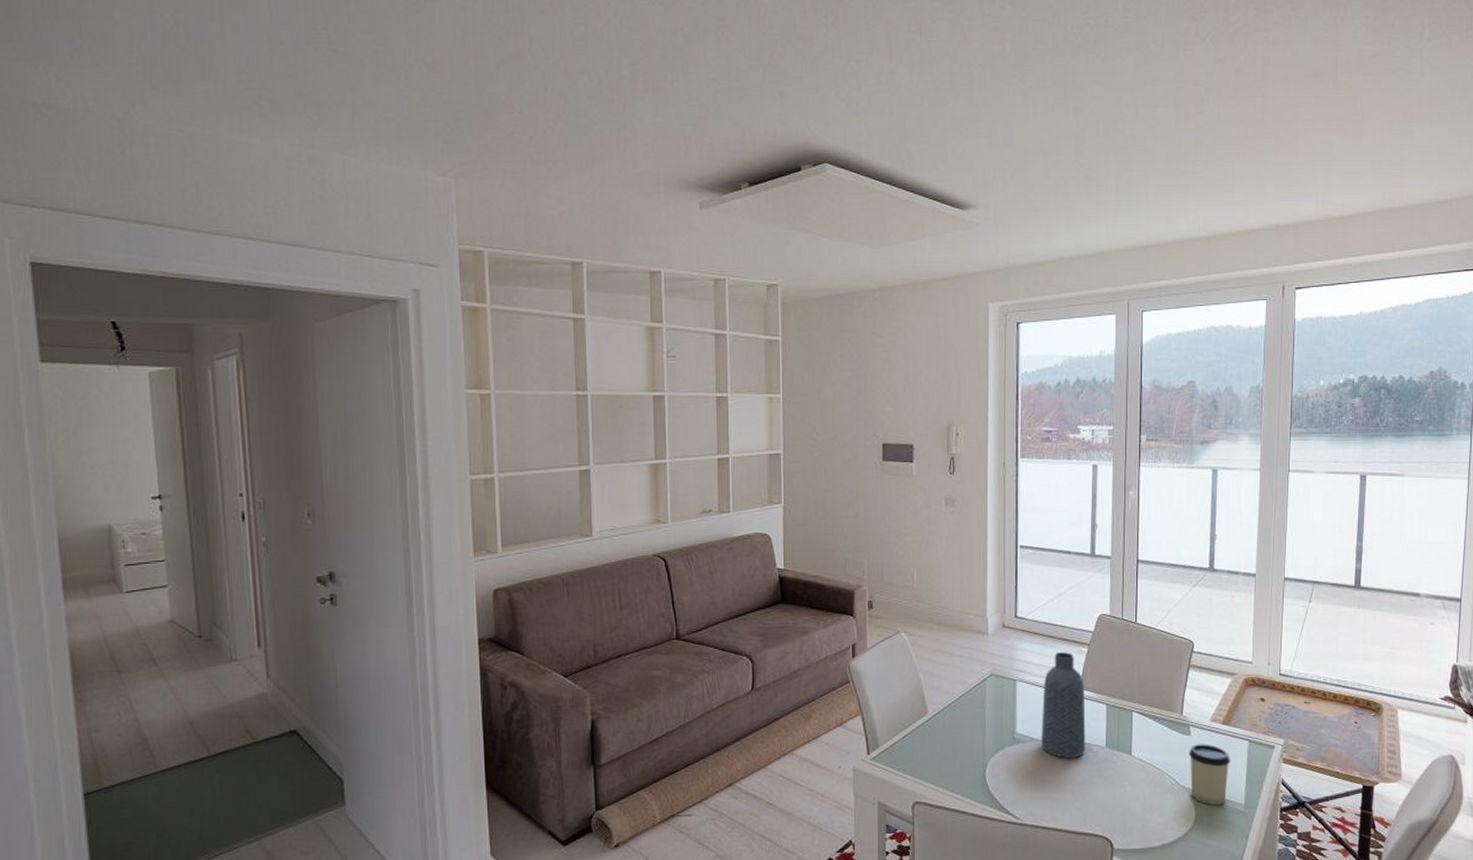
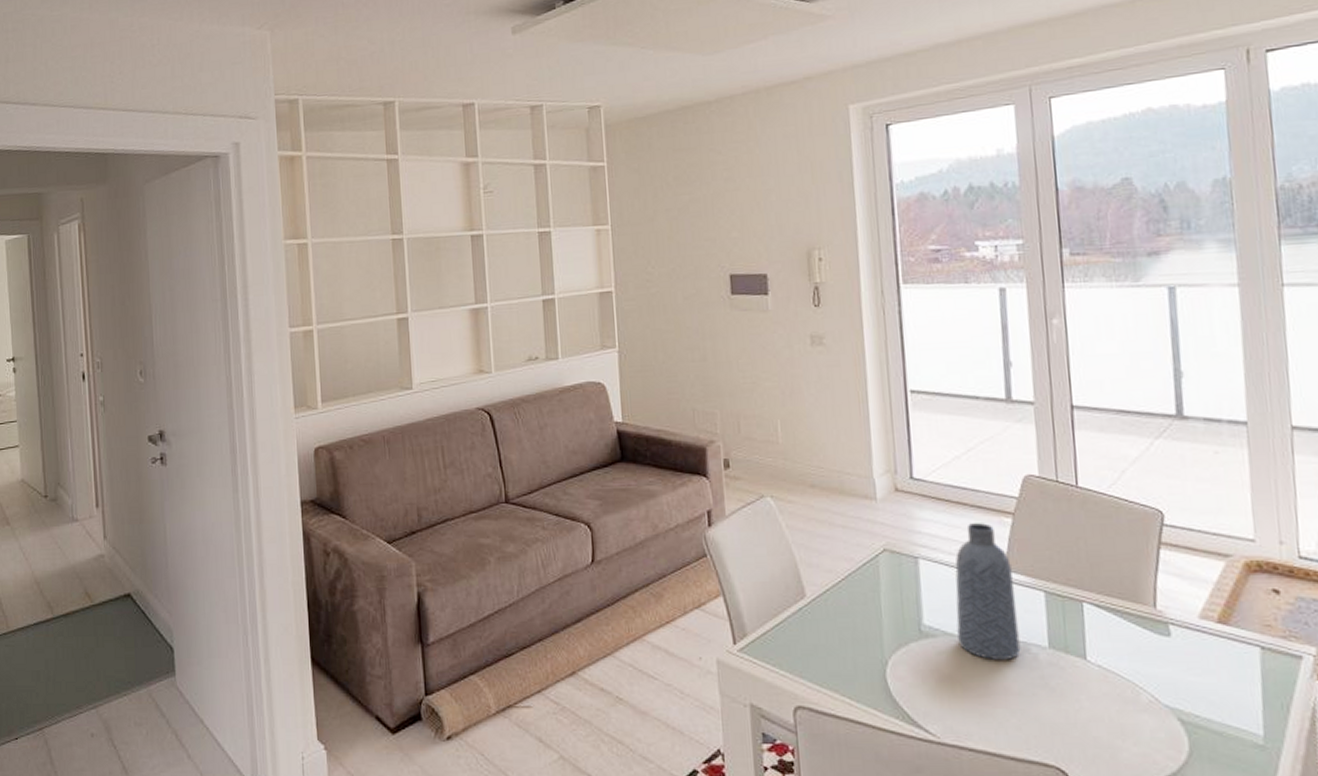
cup: present [1189,744,1230,805] -> none [1171,649,1235,734]

